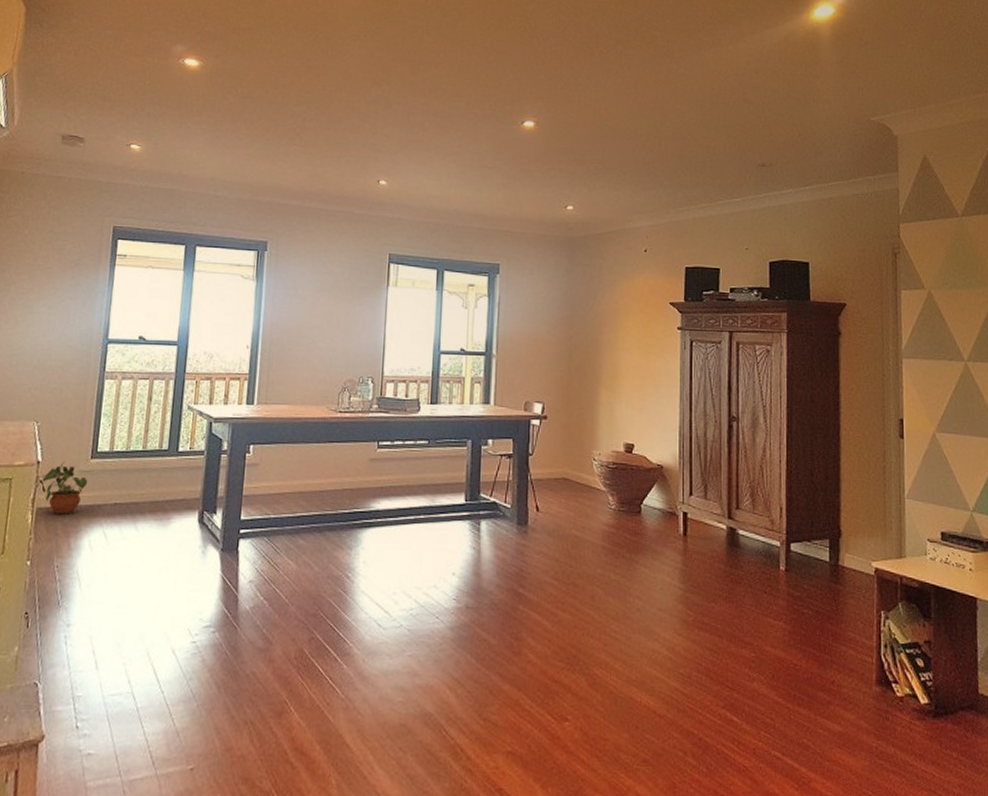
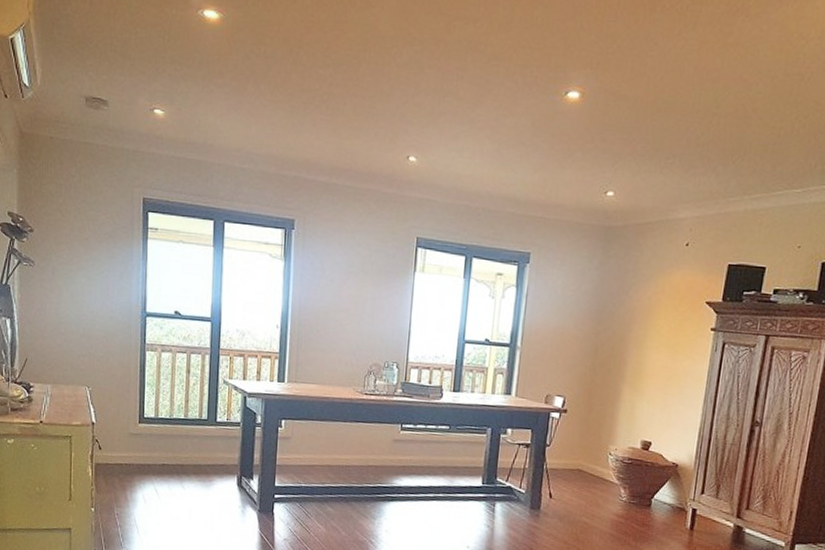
potted plant: present [42,462,88,515] -> none [97,425,138,471]

